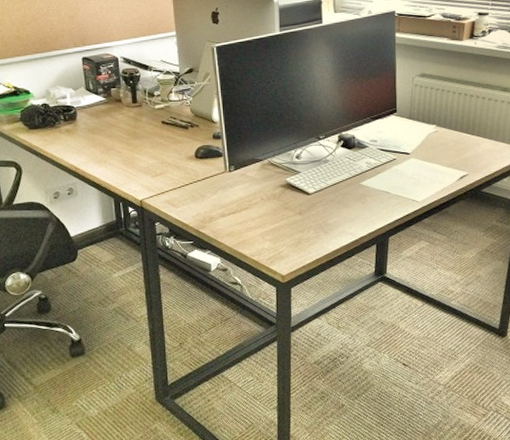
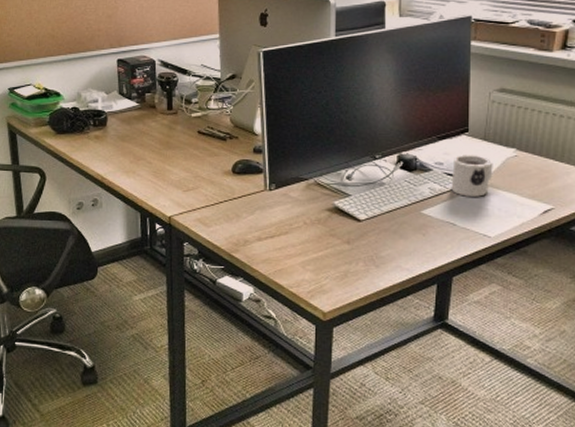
mug: none [384,132,418,168] -> present [451,155,493,197]

